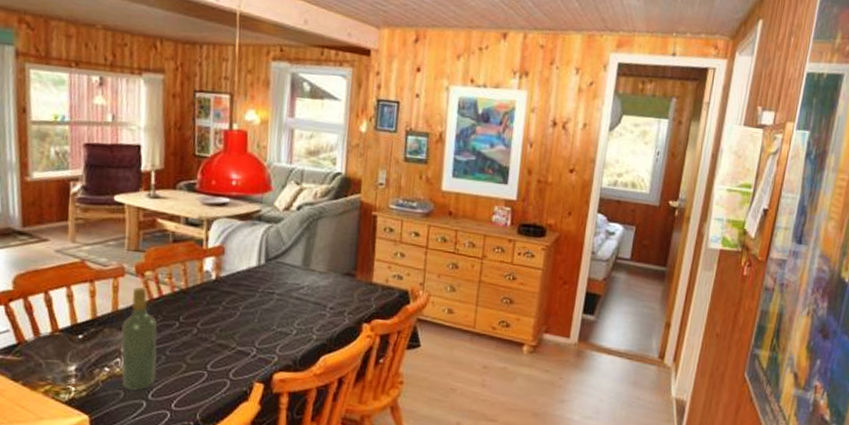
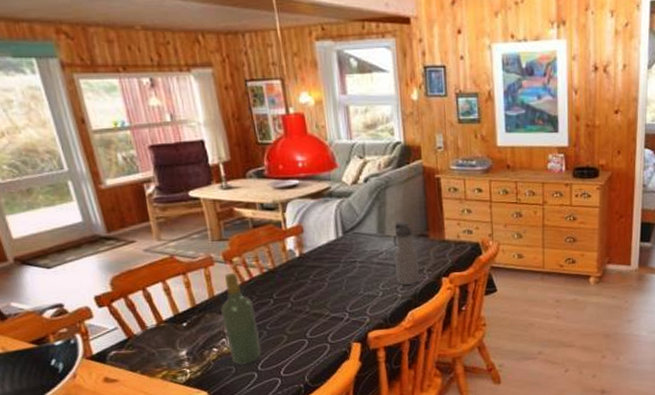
water bottle: none [313,255,341,327] -> present [393,220,420,286]

